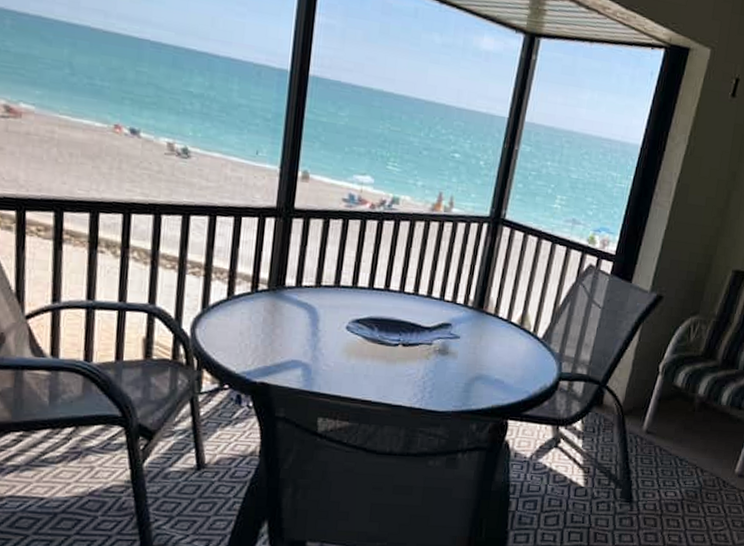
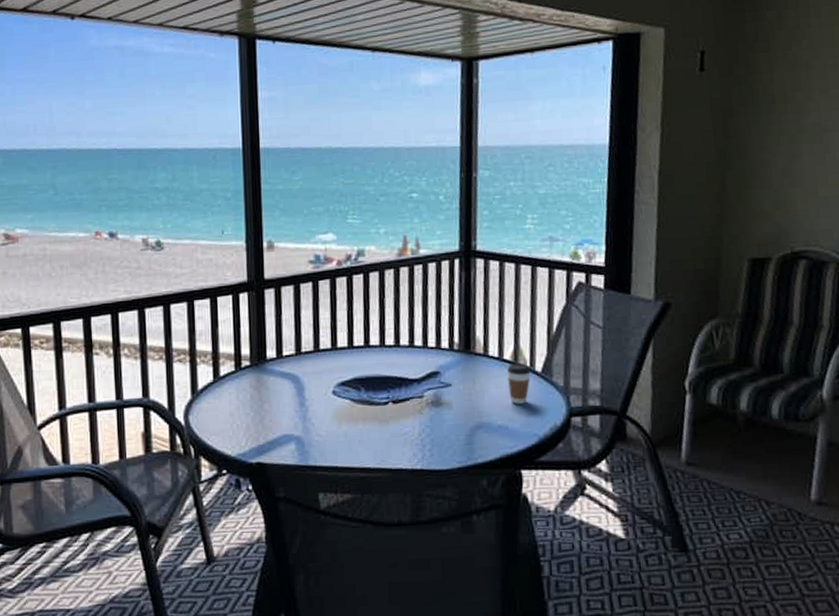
coffee cup: none [510,327,533,364] -> present [507,363,531,404]

